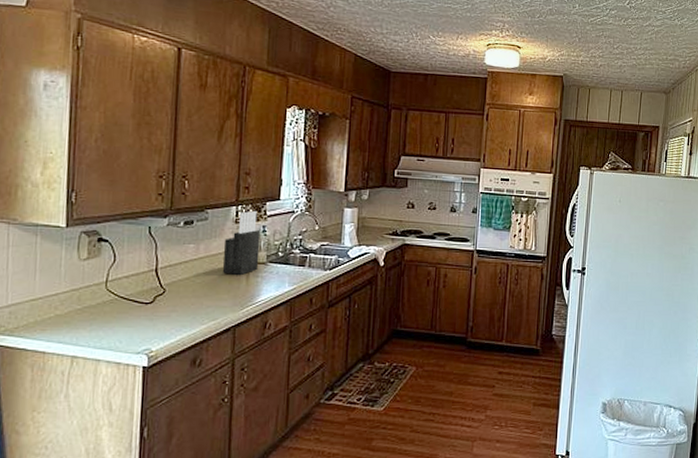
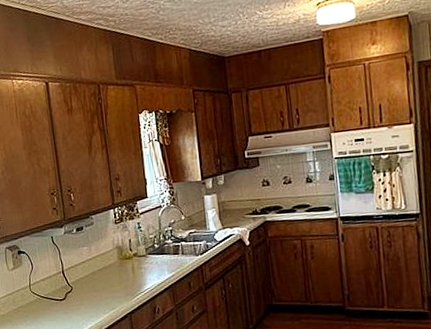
knife block: present [222,211,261,275] -> none [109,211,141,269]

